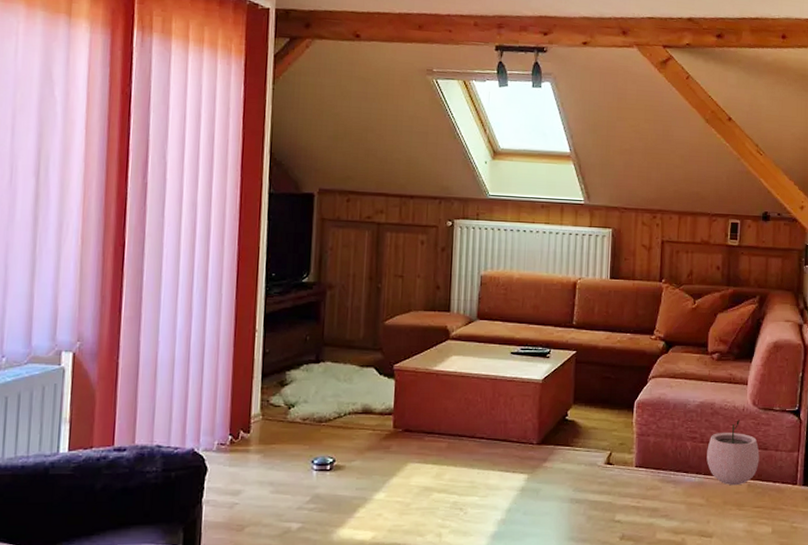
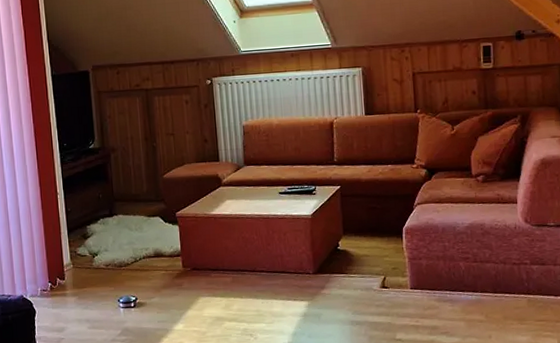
plant pot: present [706,420,760,486] -> none [481,238,538,301]

